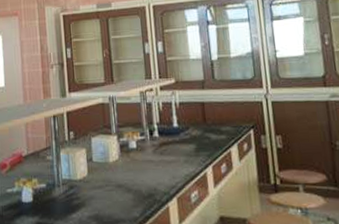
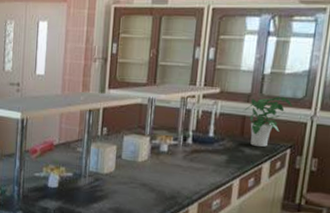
potted plant: none [200,80,246,131] -> present [242,97,293,147]

